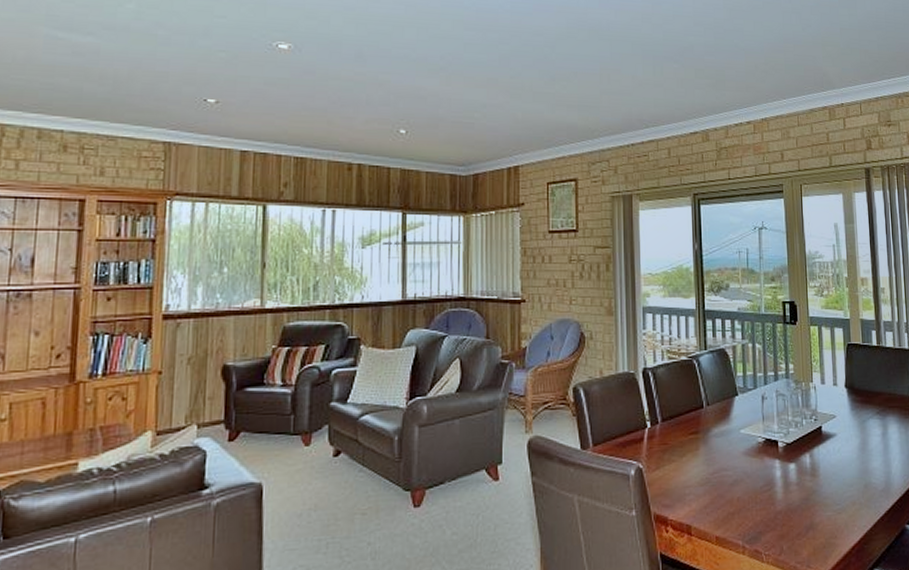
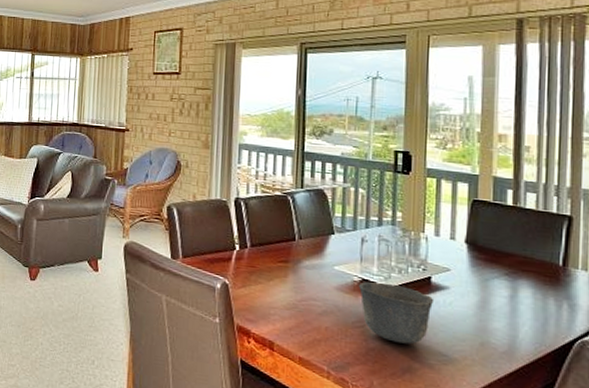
cup: none [762,439,826,501] -> present [358,281,435,345]

